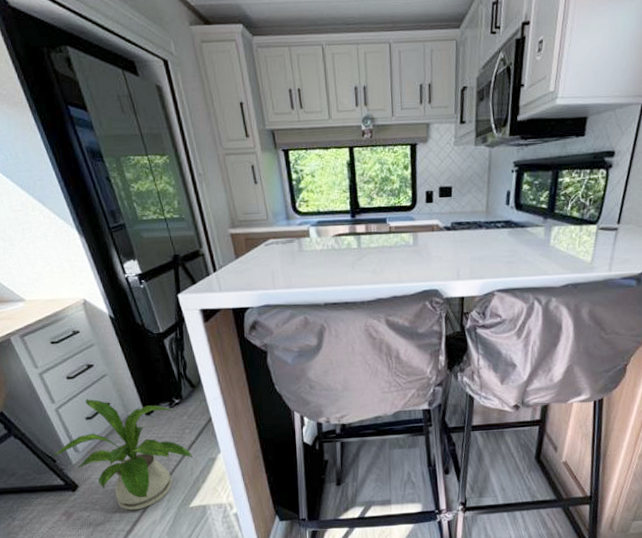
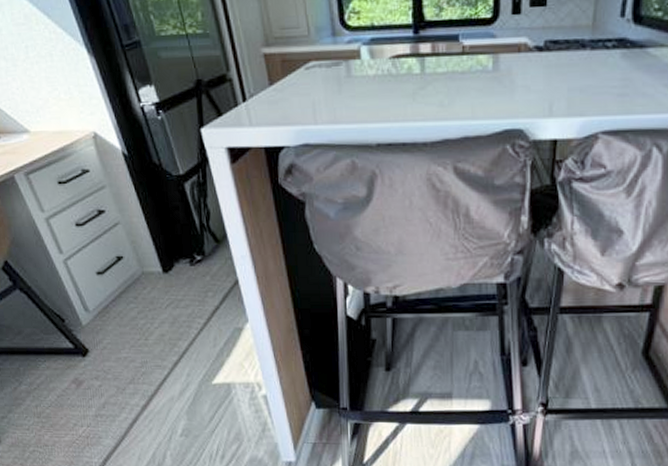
house plant: present [52,399,193,511] -> none [60,250,217,383]

